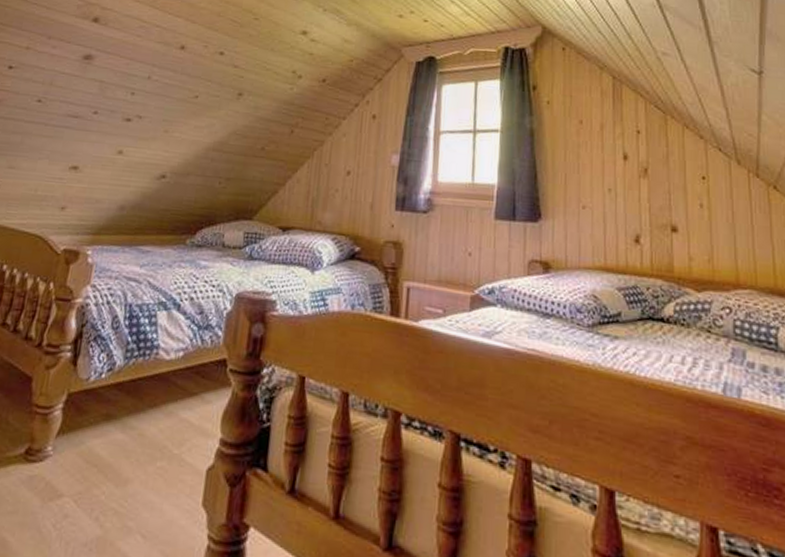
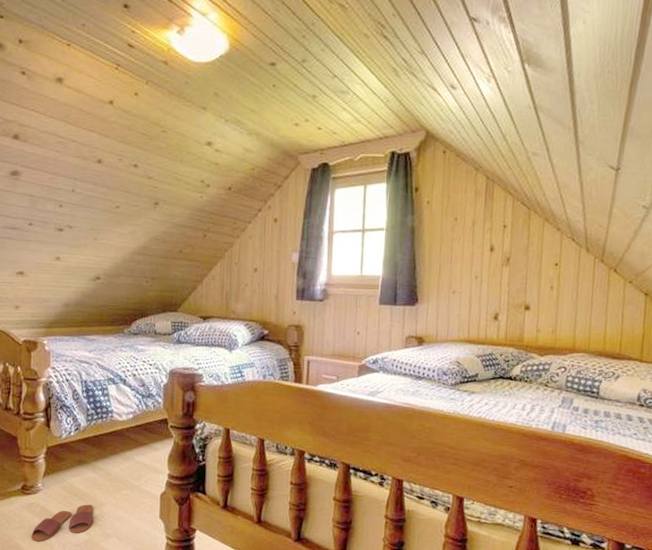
slippers: none [24,480,116,537] -> present [32,504,93,542]

